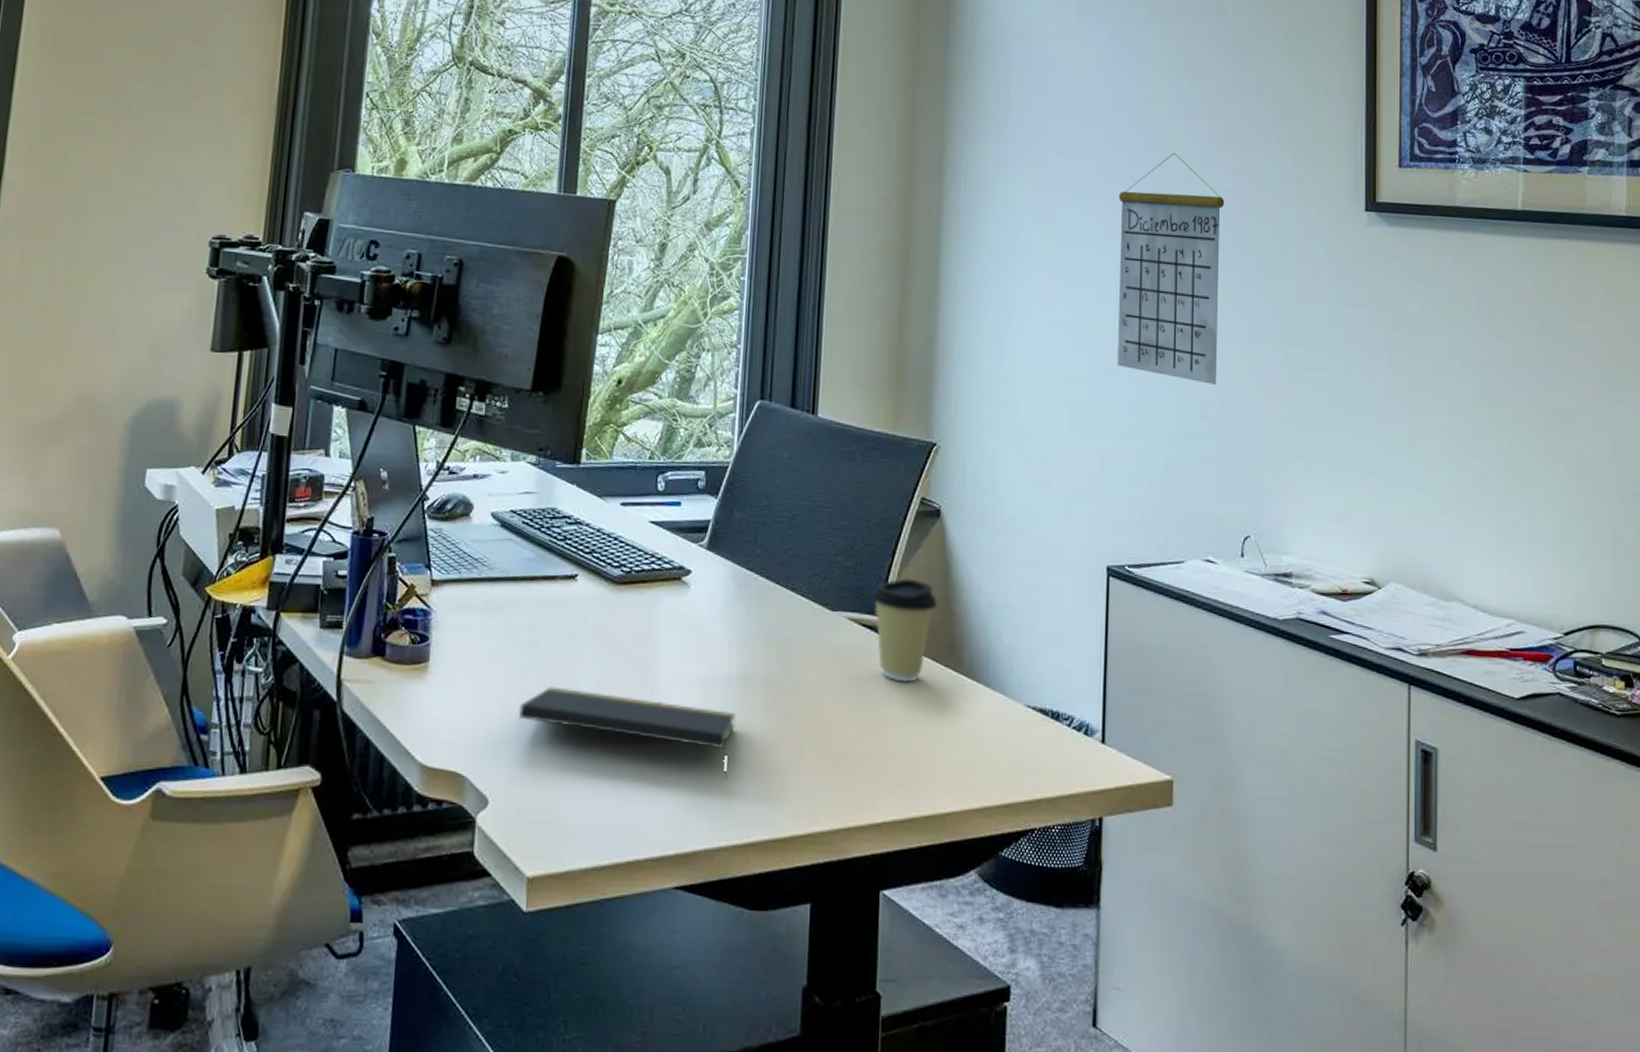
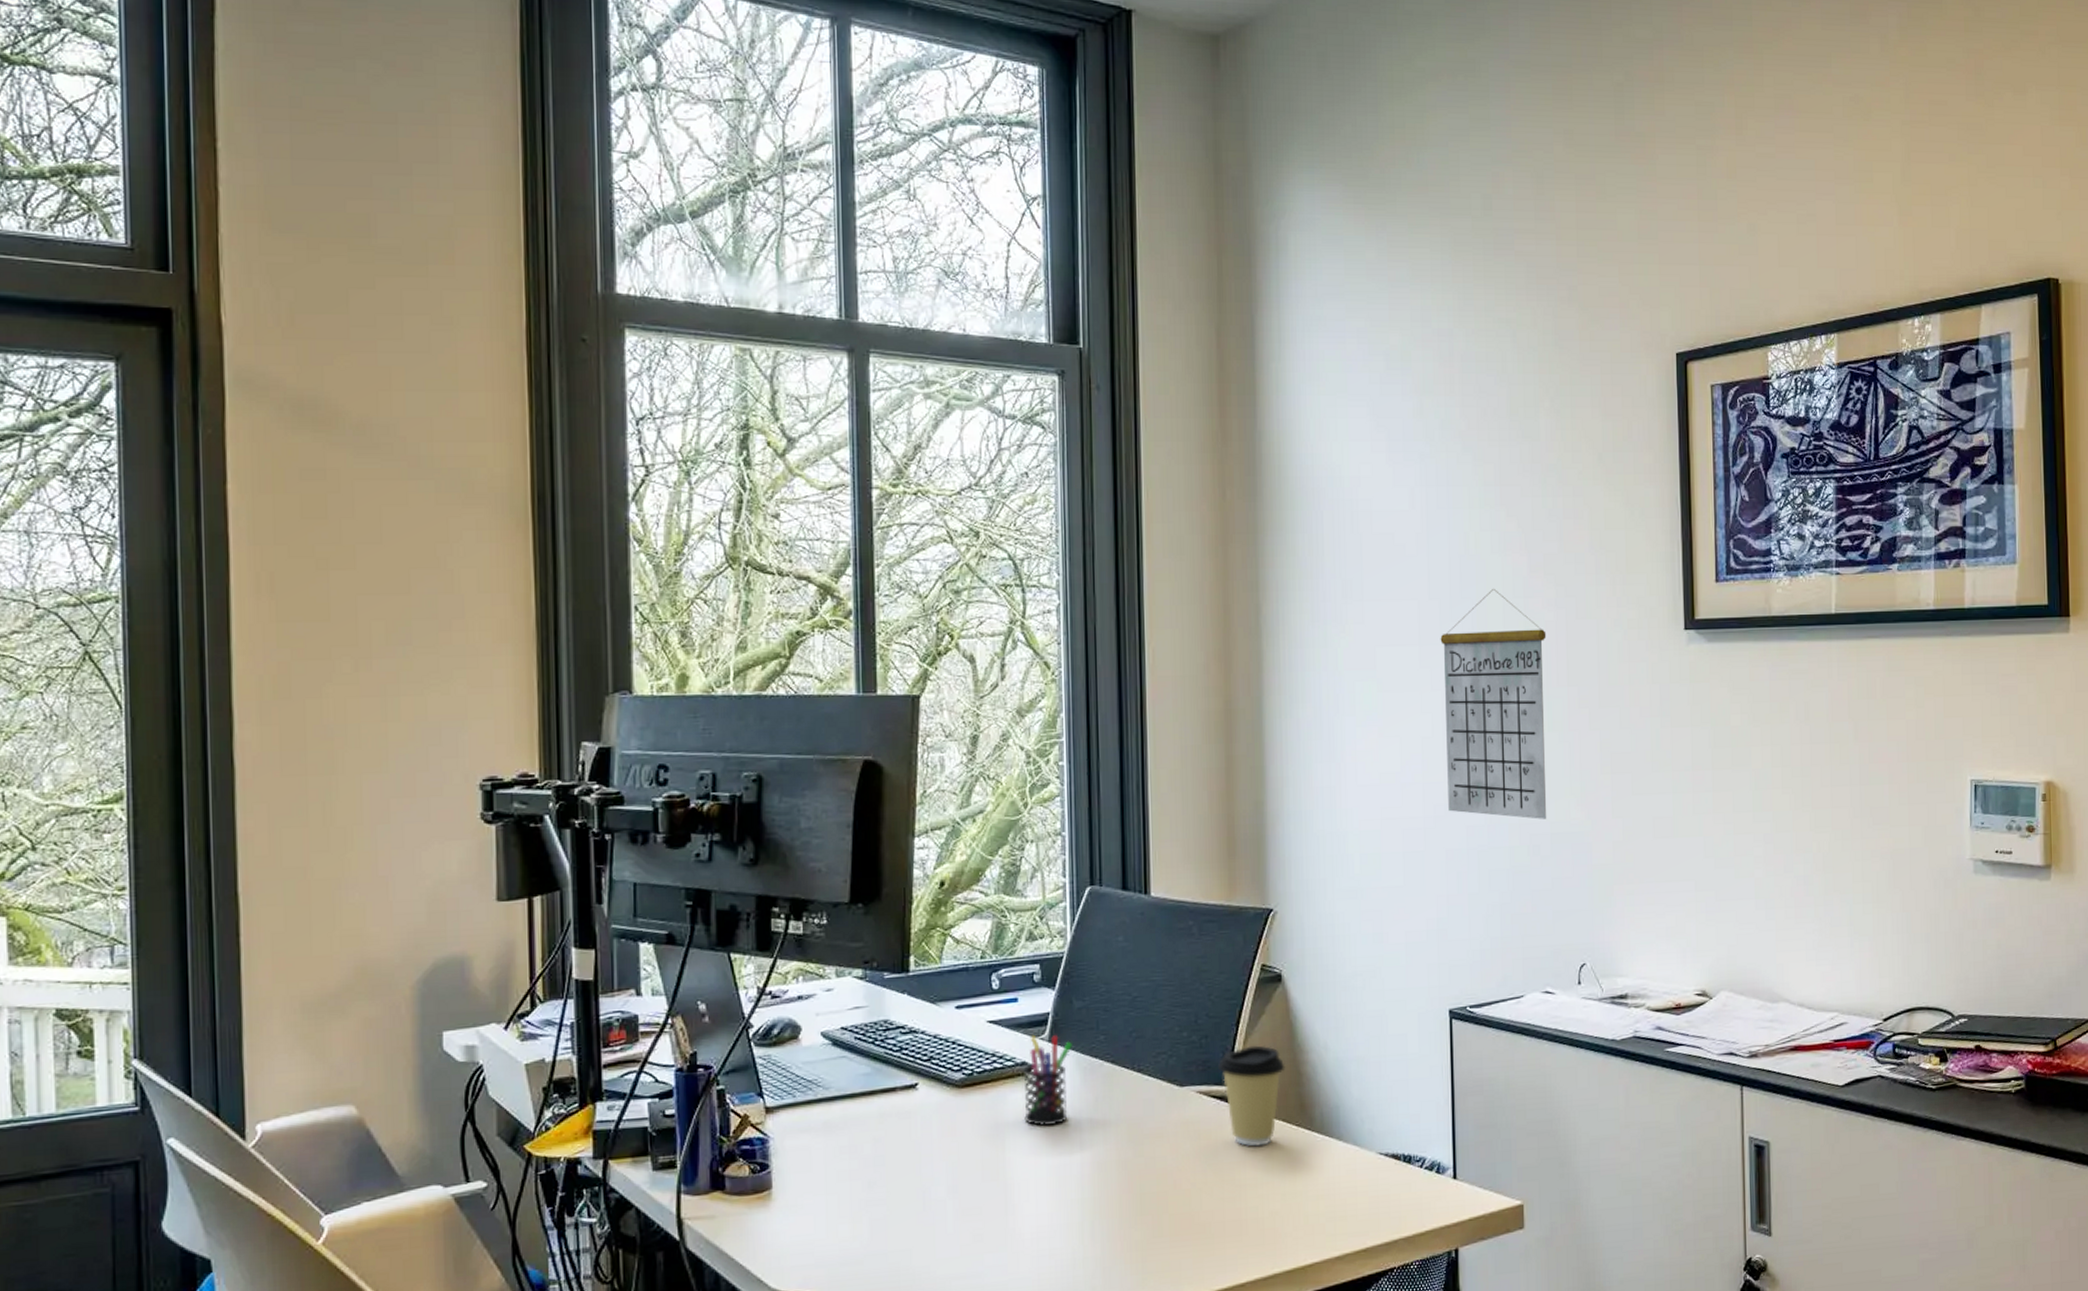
notepad: present [518,686,737,777] -> none [870,1196,1094,1261]
pen holder: none [677,540,731,633] -> present [1023,1034,1074,1126]

